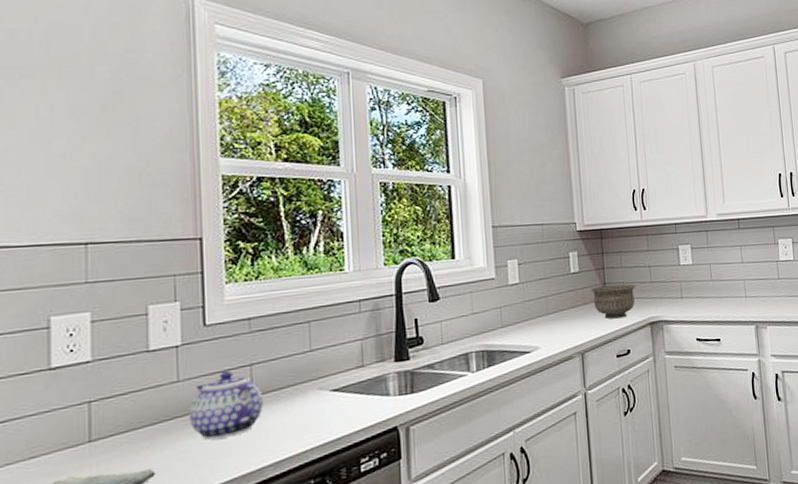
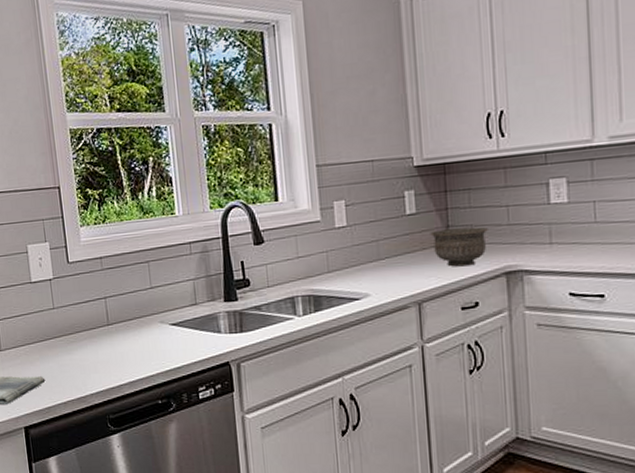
teapot: present [189,370,263,440] -> none [63,302,117,358]

